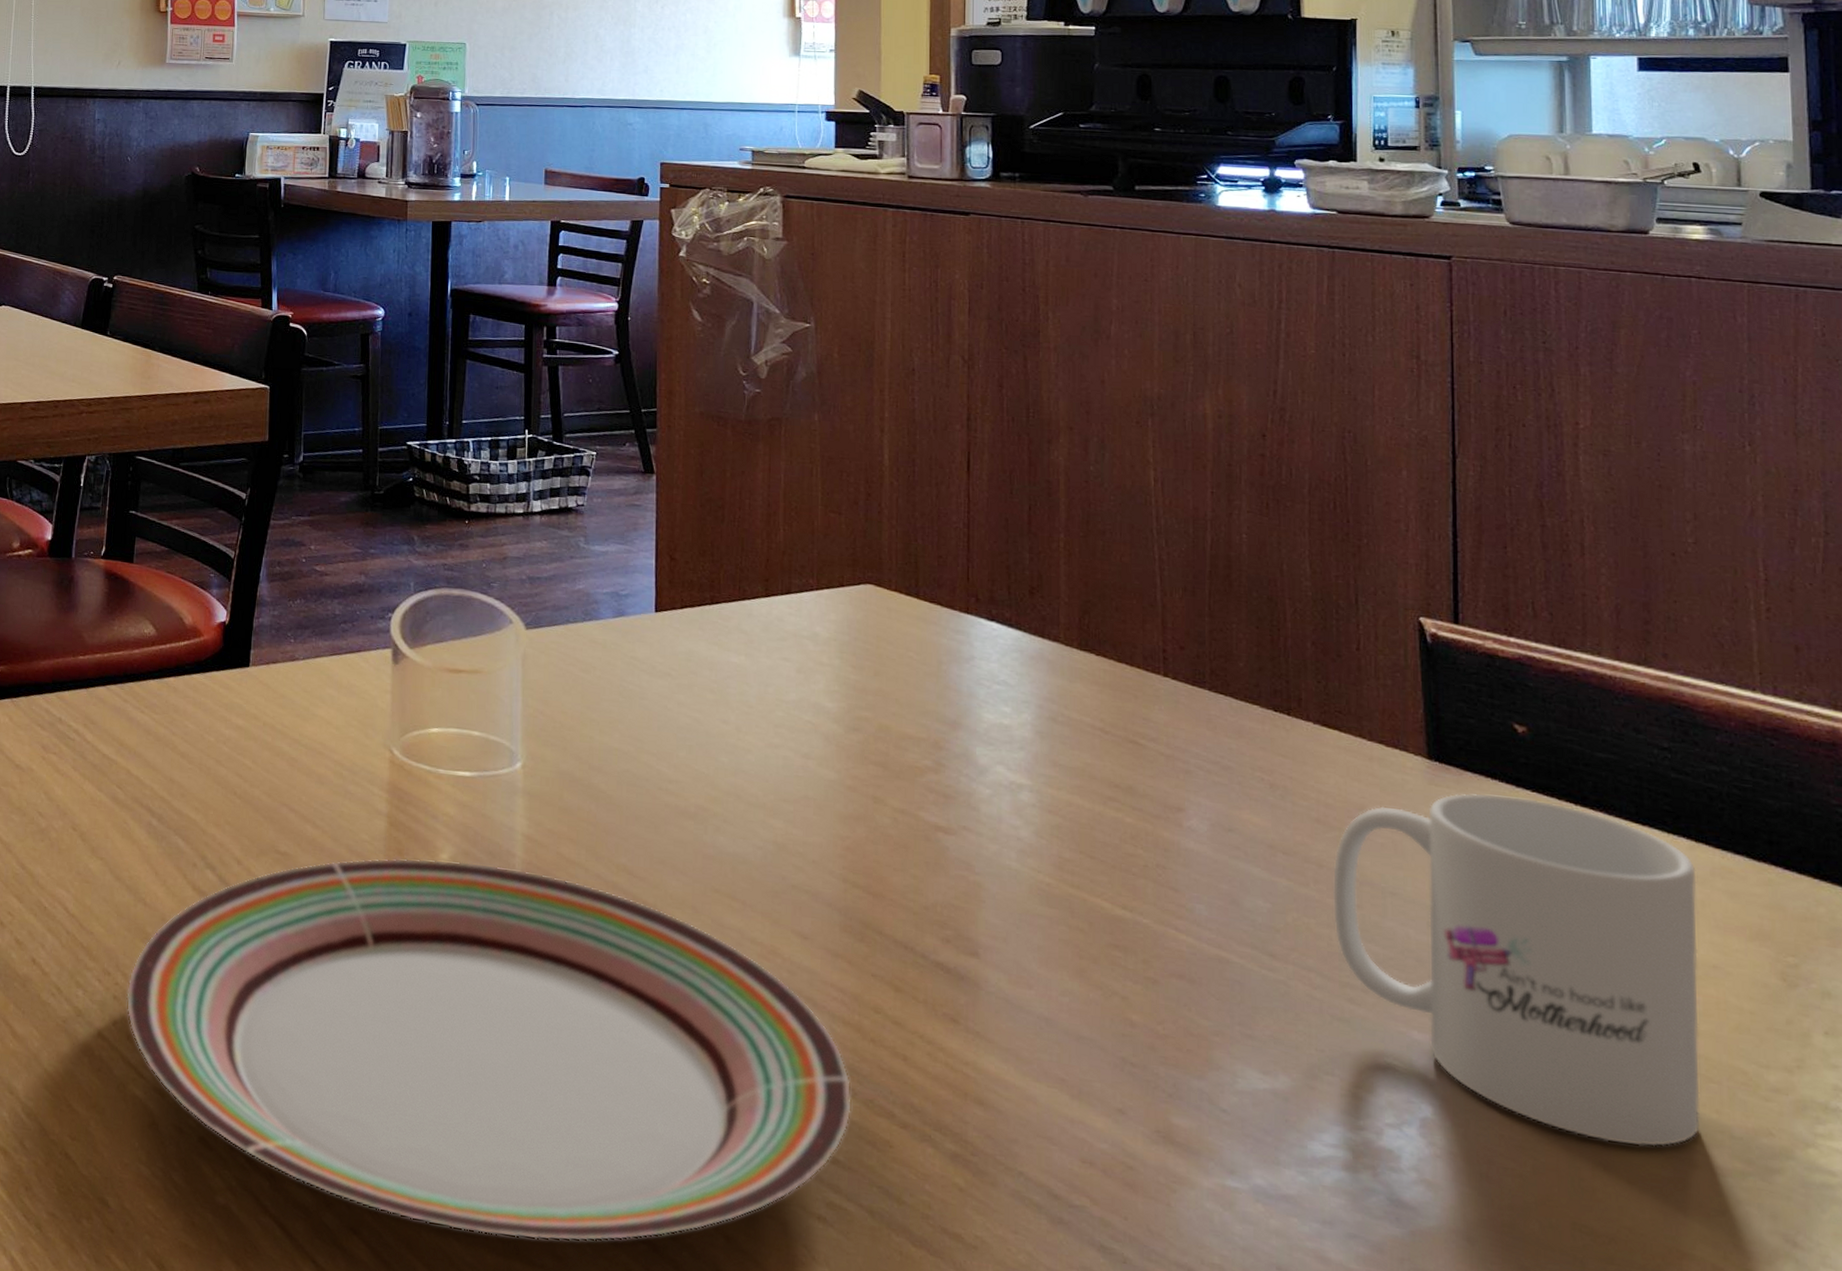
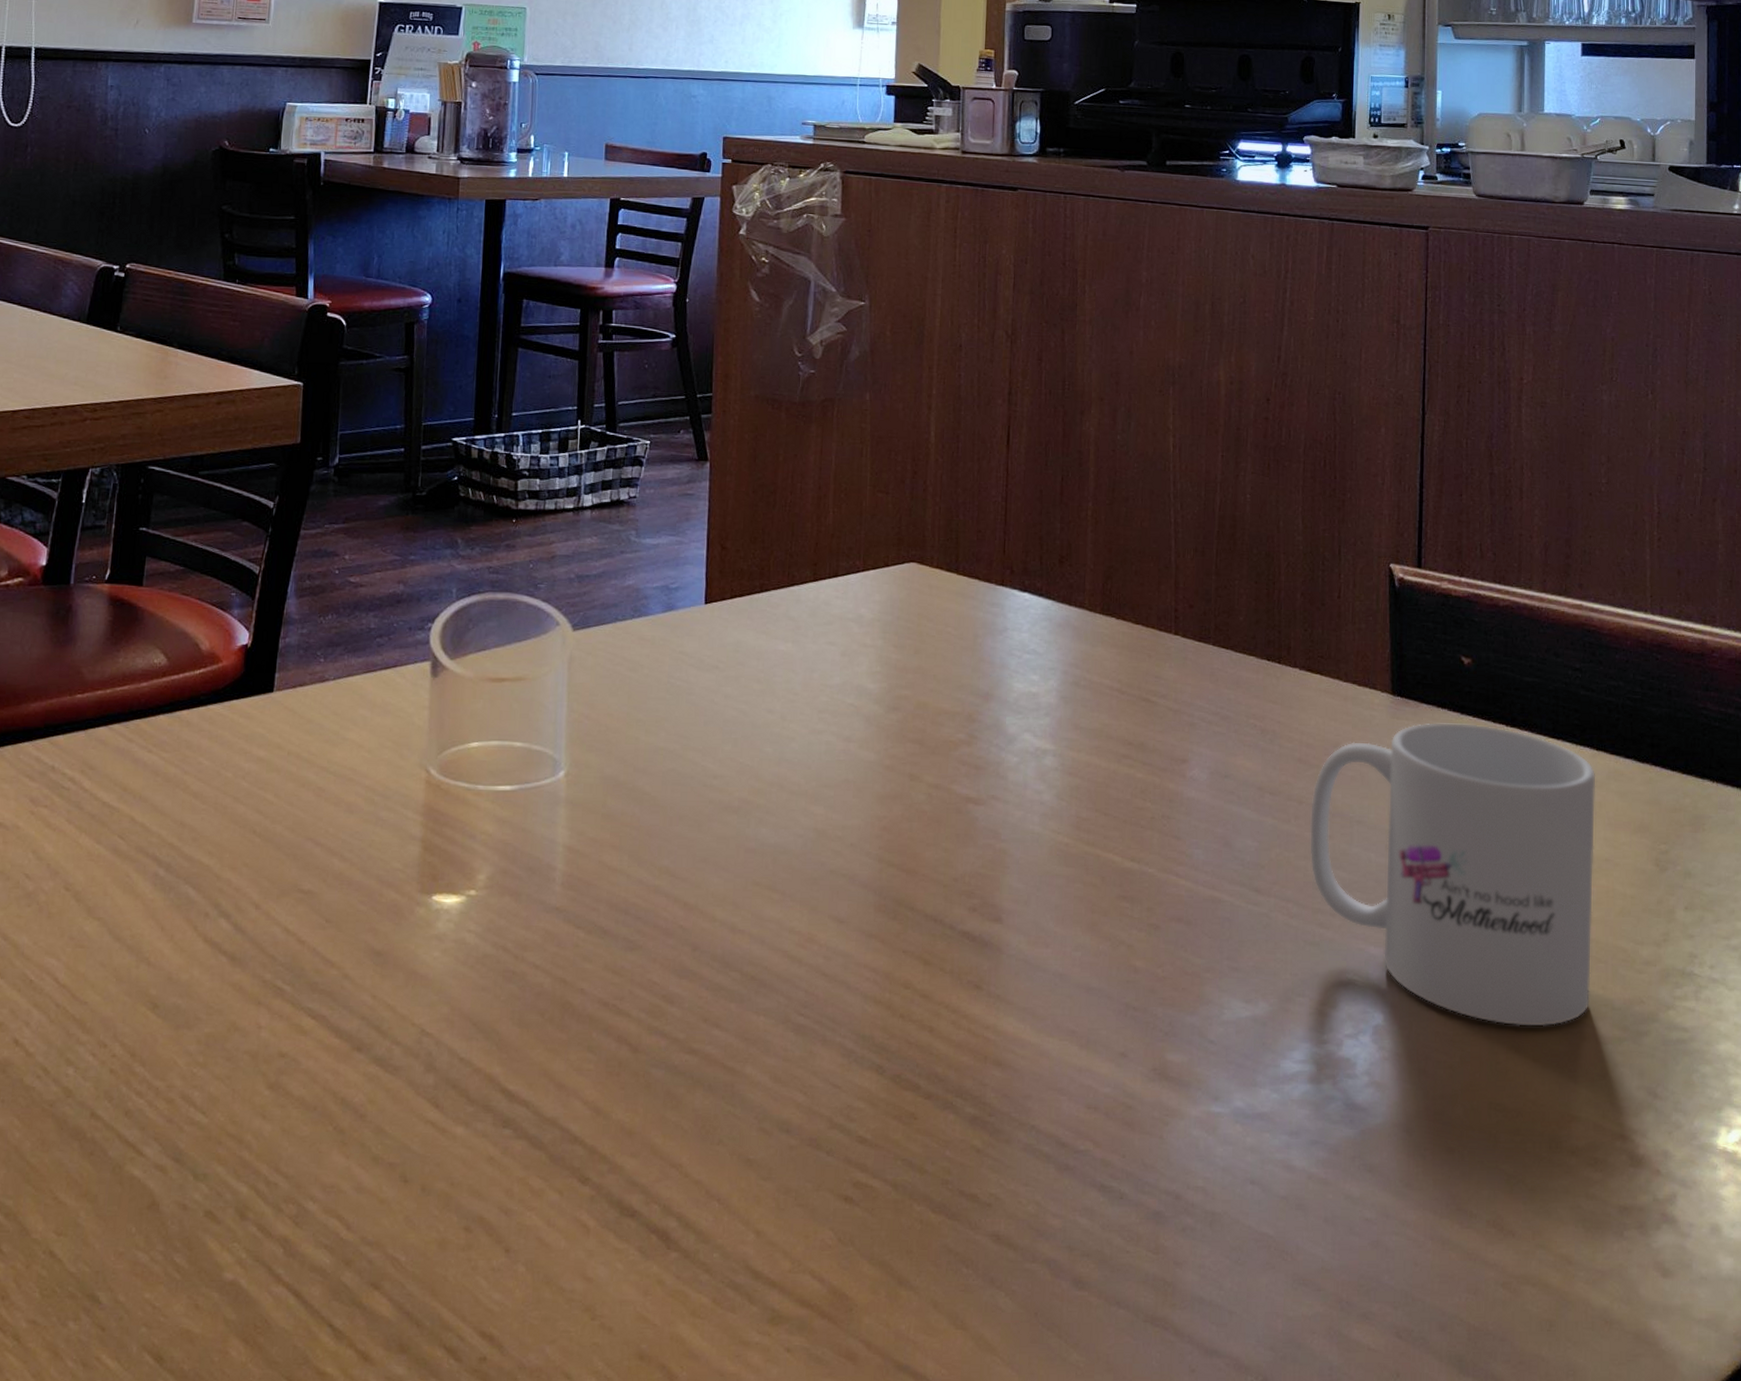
plate: present [126,857,853,1242] -> none [124,880,881,1267]

